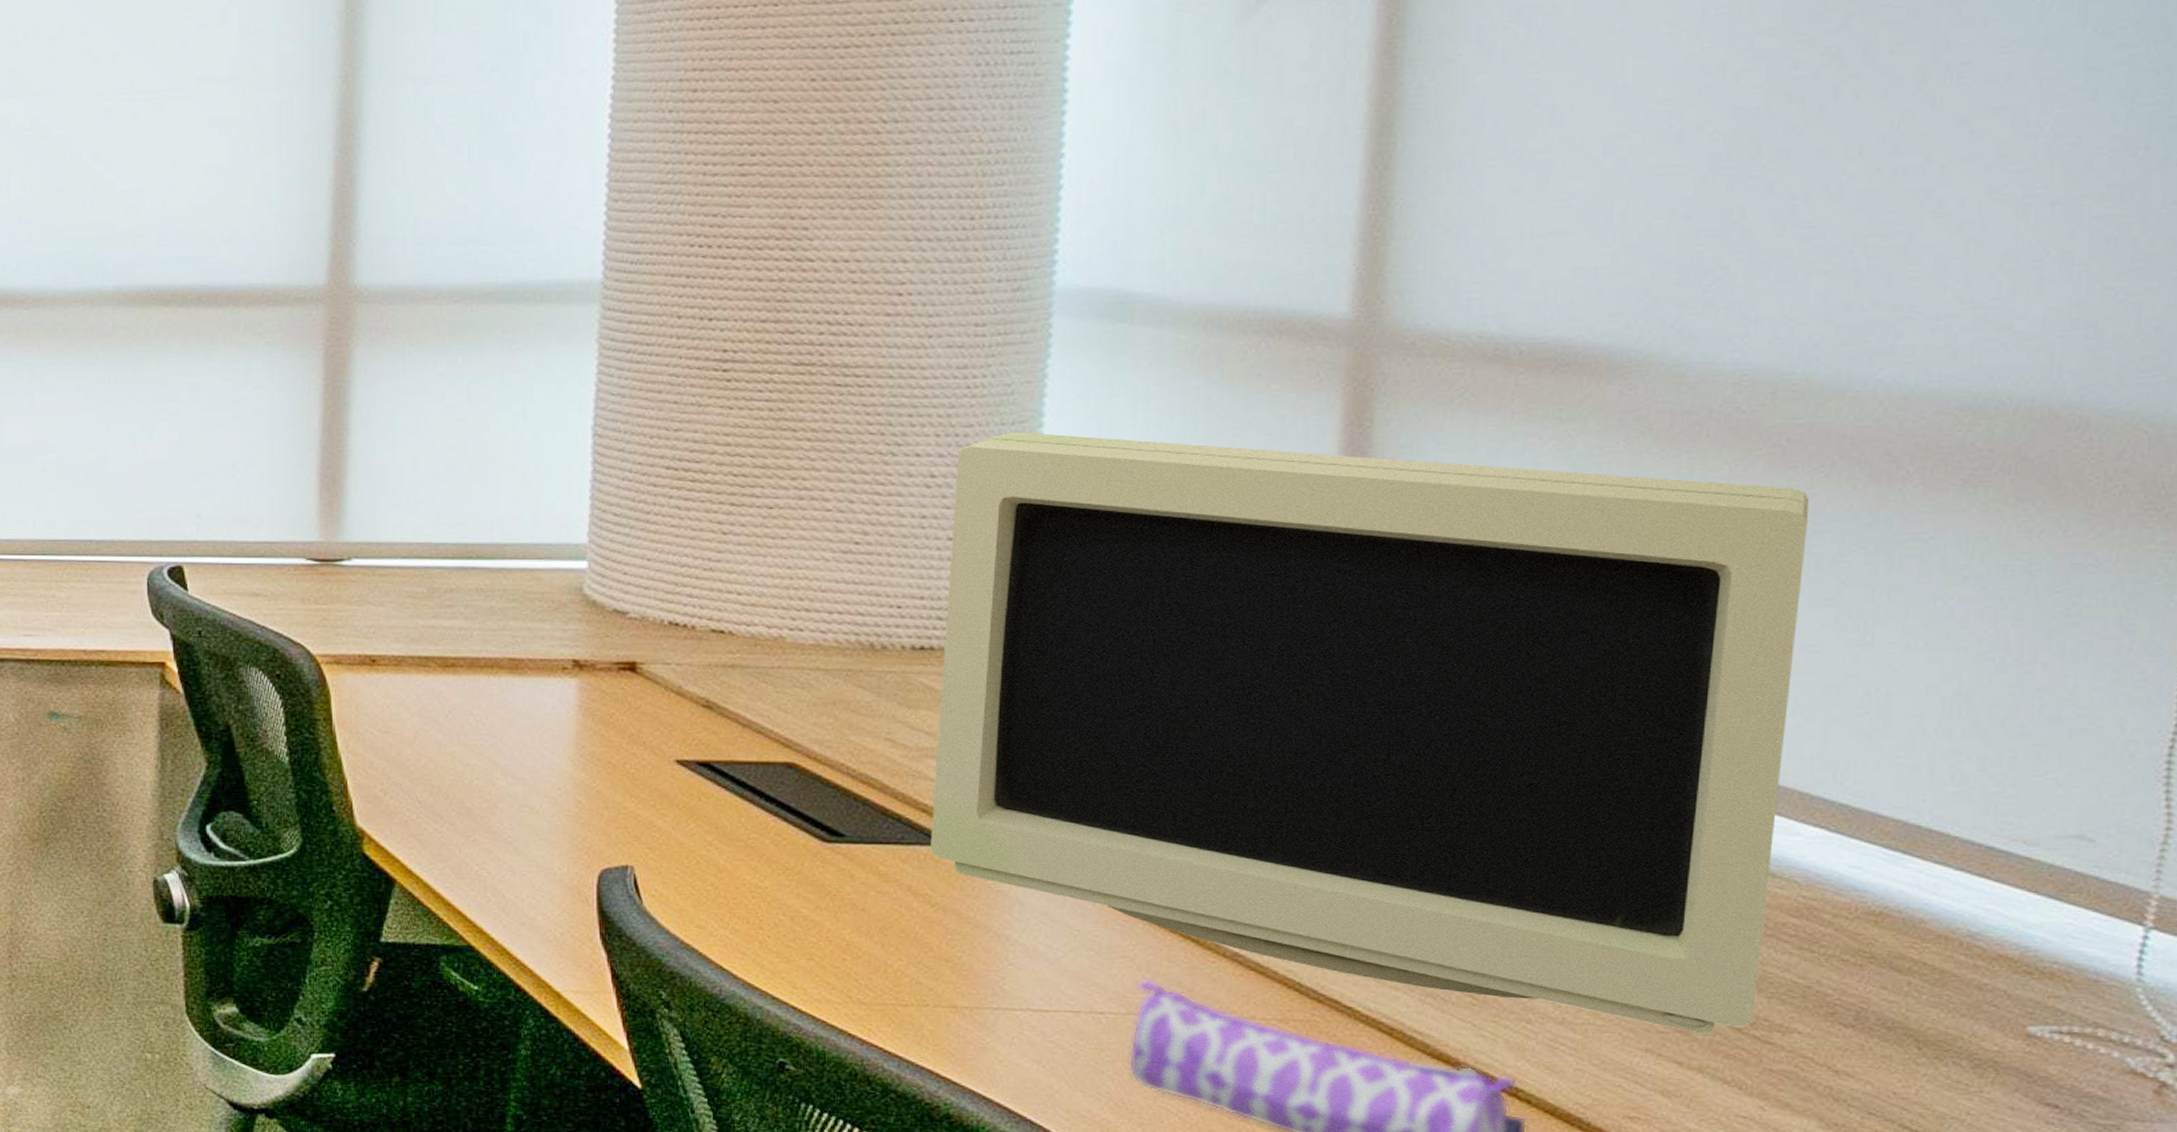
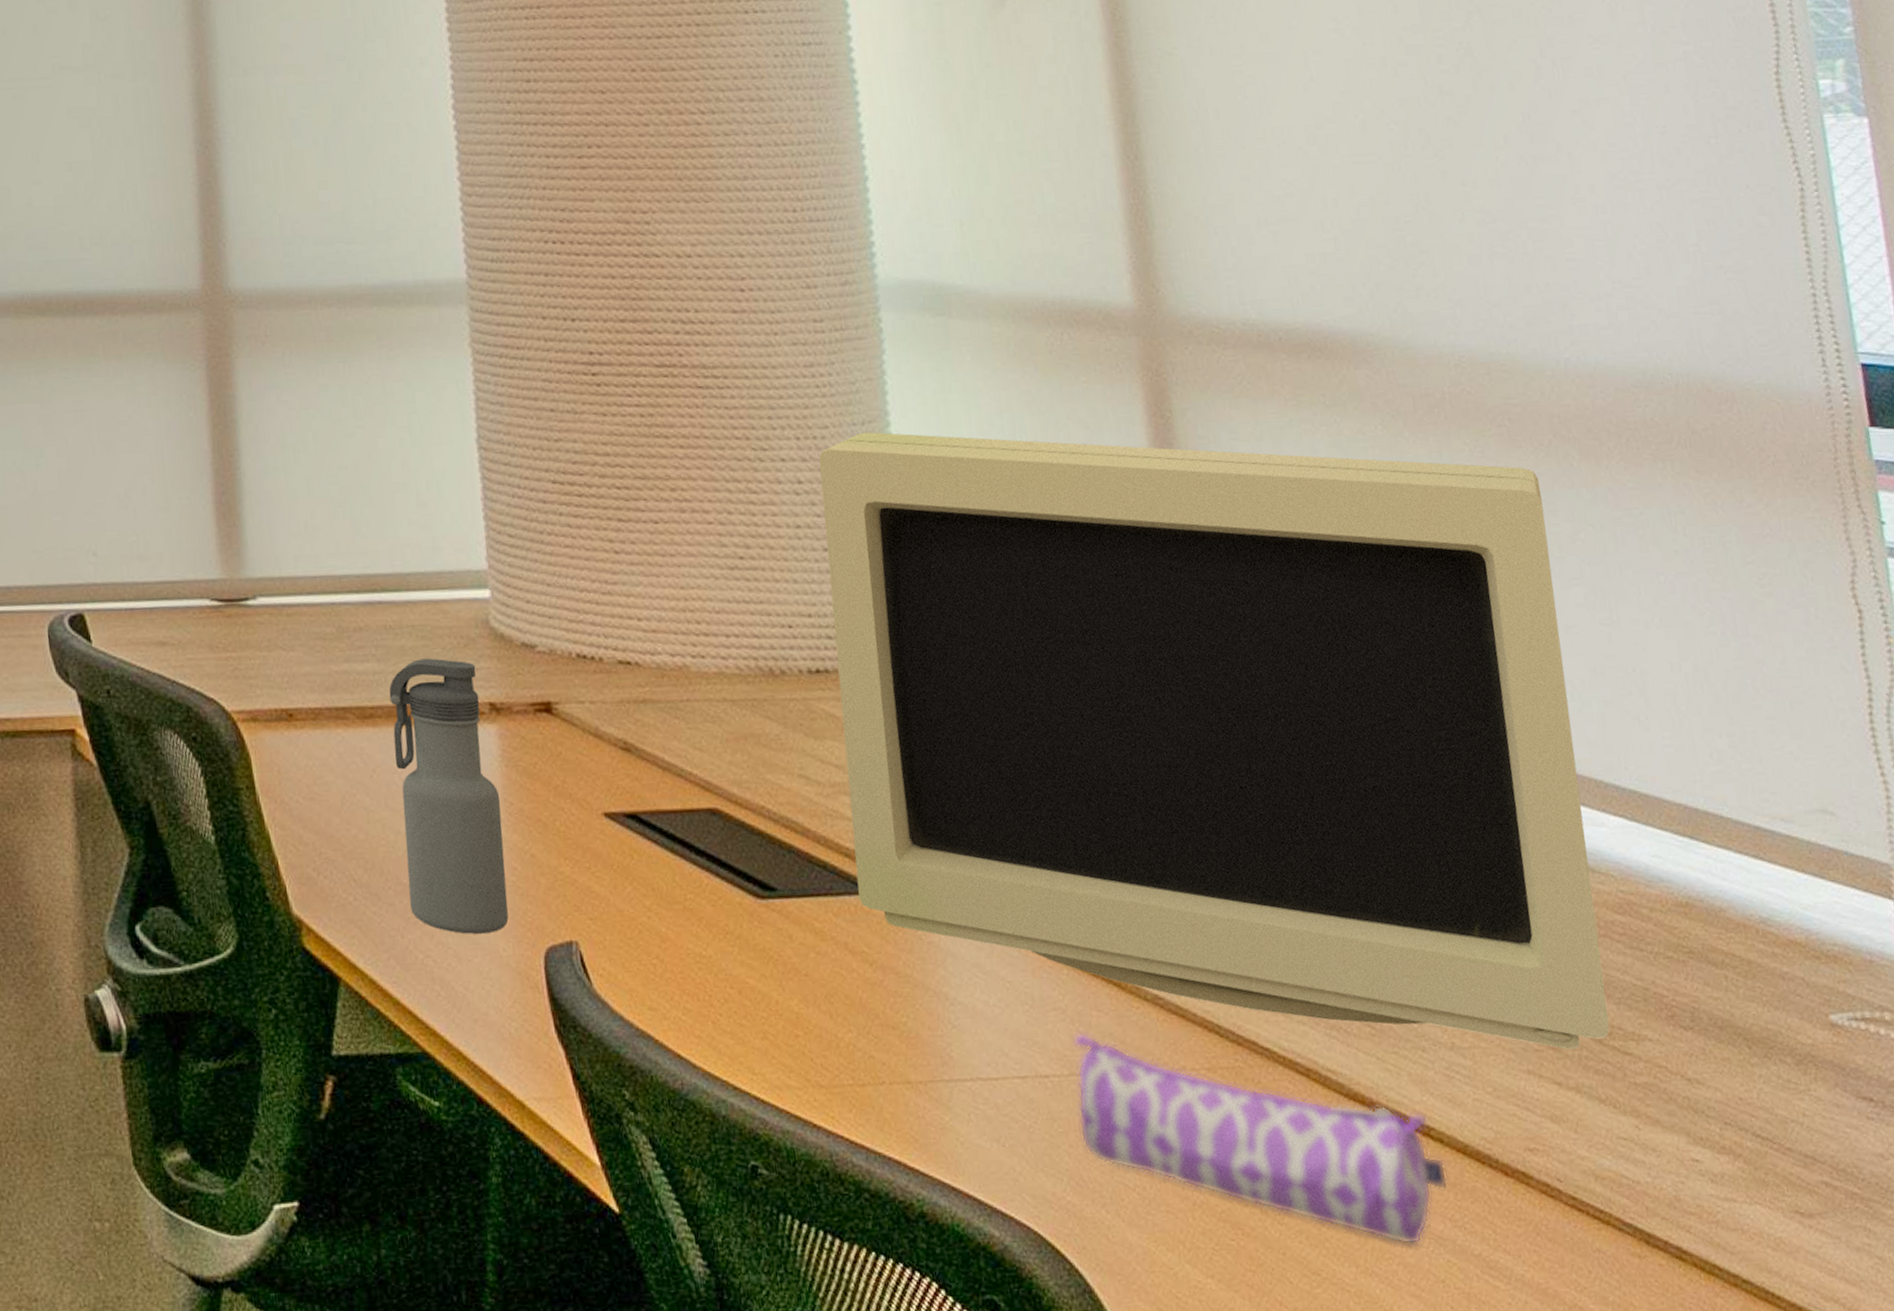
water bottle: none [472,619,573,853] -> present [389,658,509,934]

